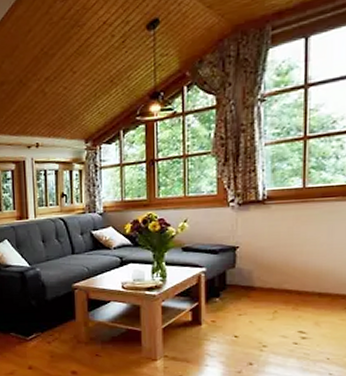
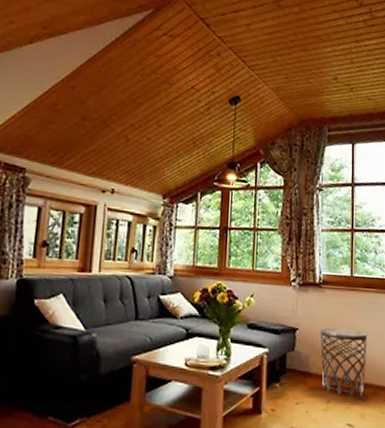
side table: none [264,242,323,306] -> present [320,328,367,397]

